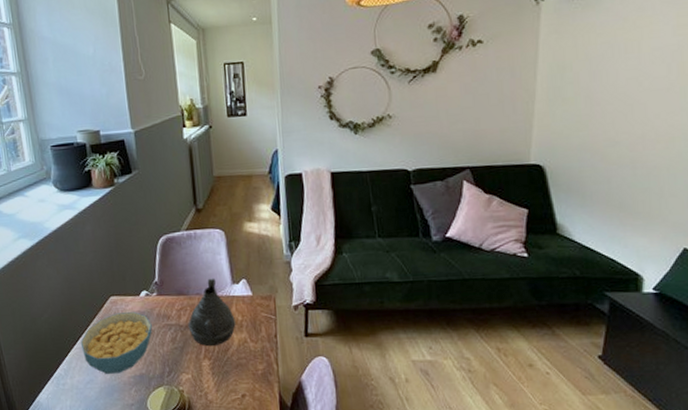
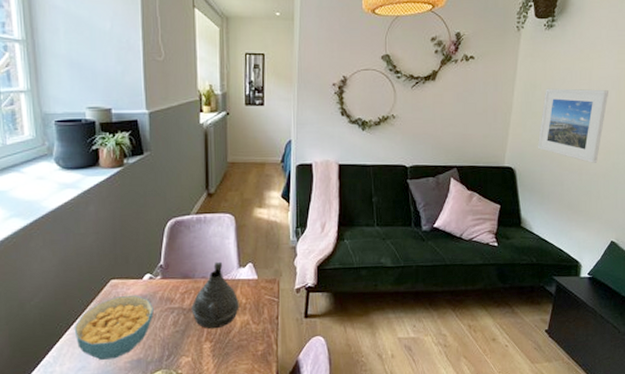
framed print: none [572,63,667,154] -> present [537,88,608,163]

